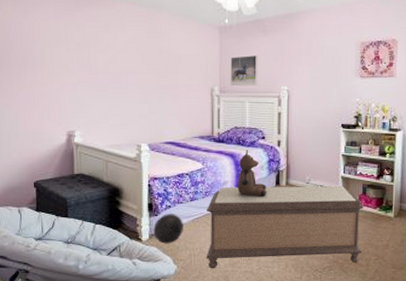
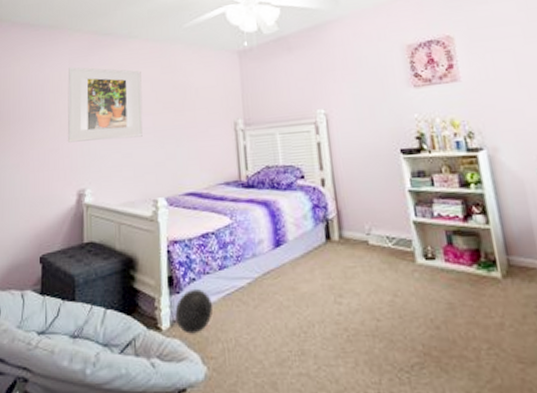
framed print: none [54,19,129,92] -> present [67,67,143,143]
bench: present [206,186,364,269] -> none [239,236,466,371]
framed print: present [230,55,258,86] -> none [253,77,288,116]
teddy bear: present [237,150,267,197] -> none [275,194,316,259]

